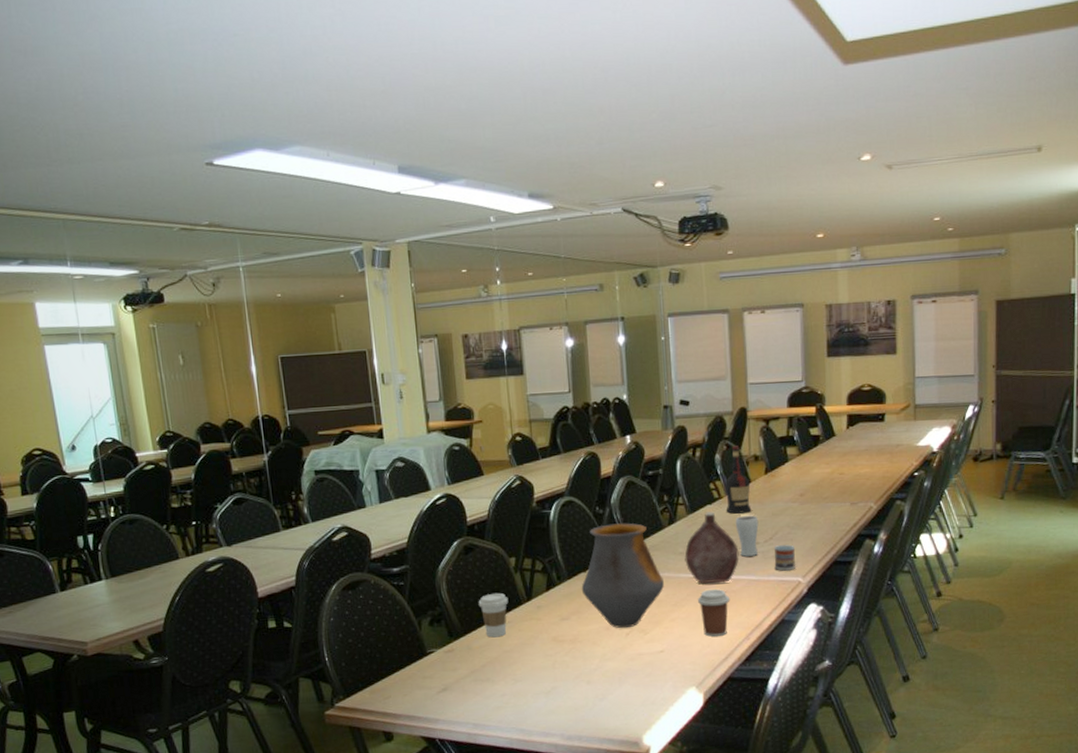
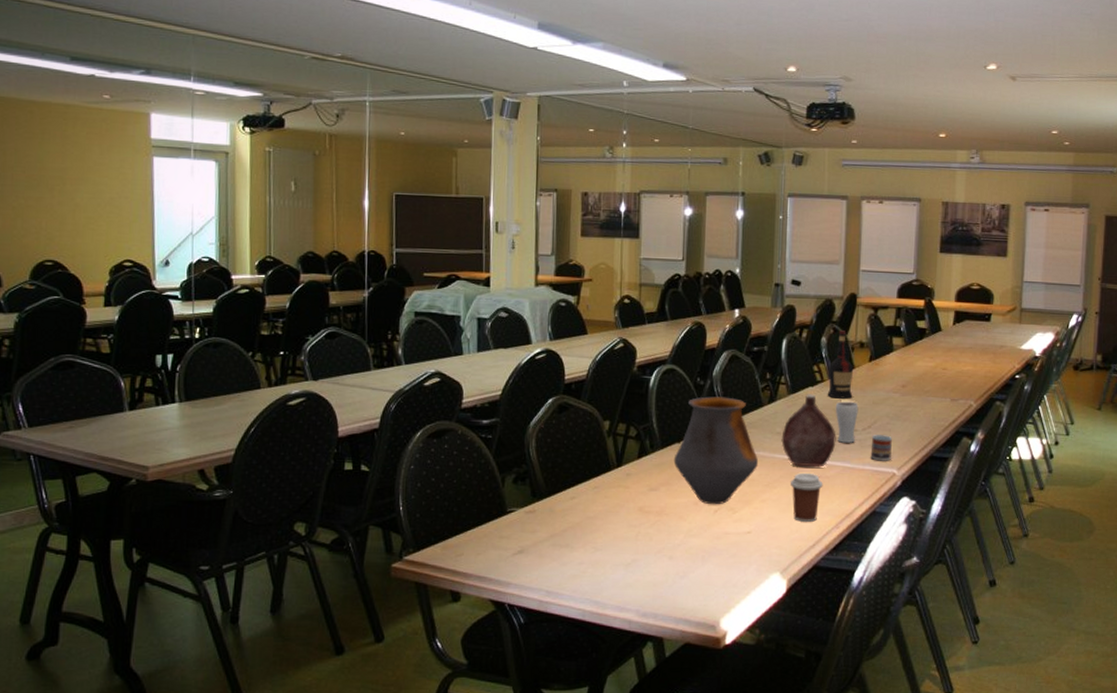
coffee cup: present [478,592,509,638] -> none [566,455,598,502]

